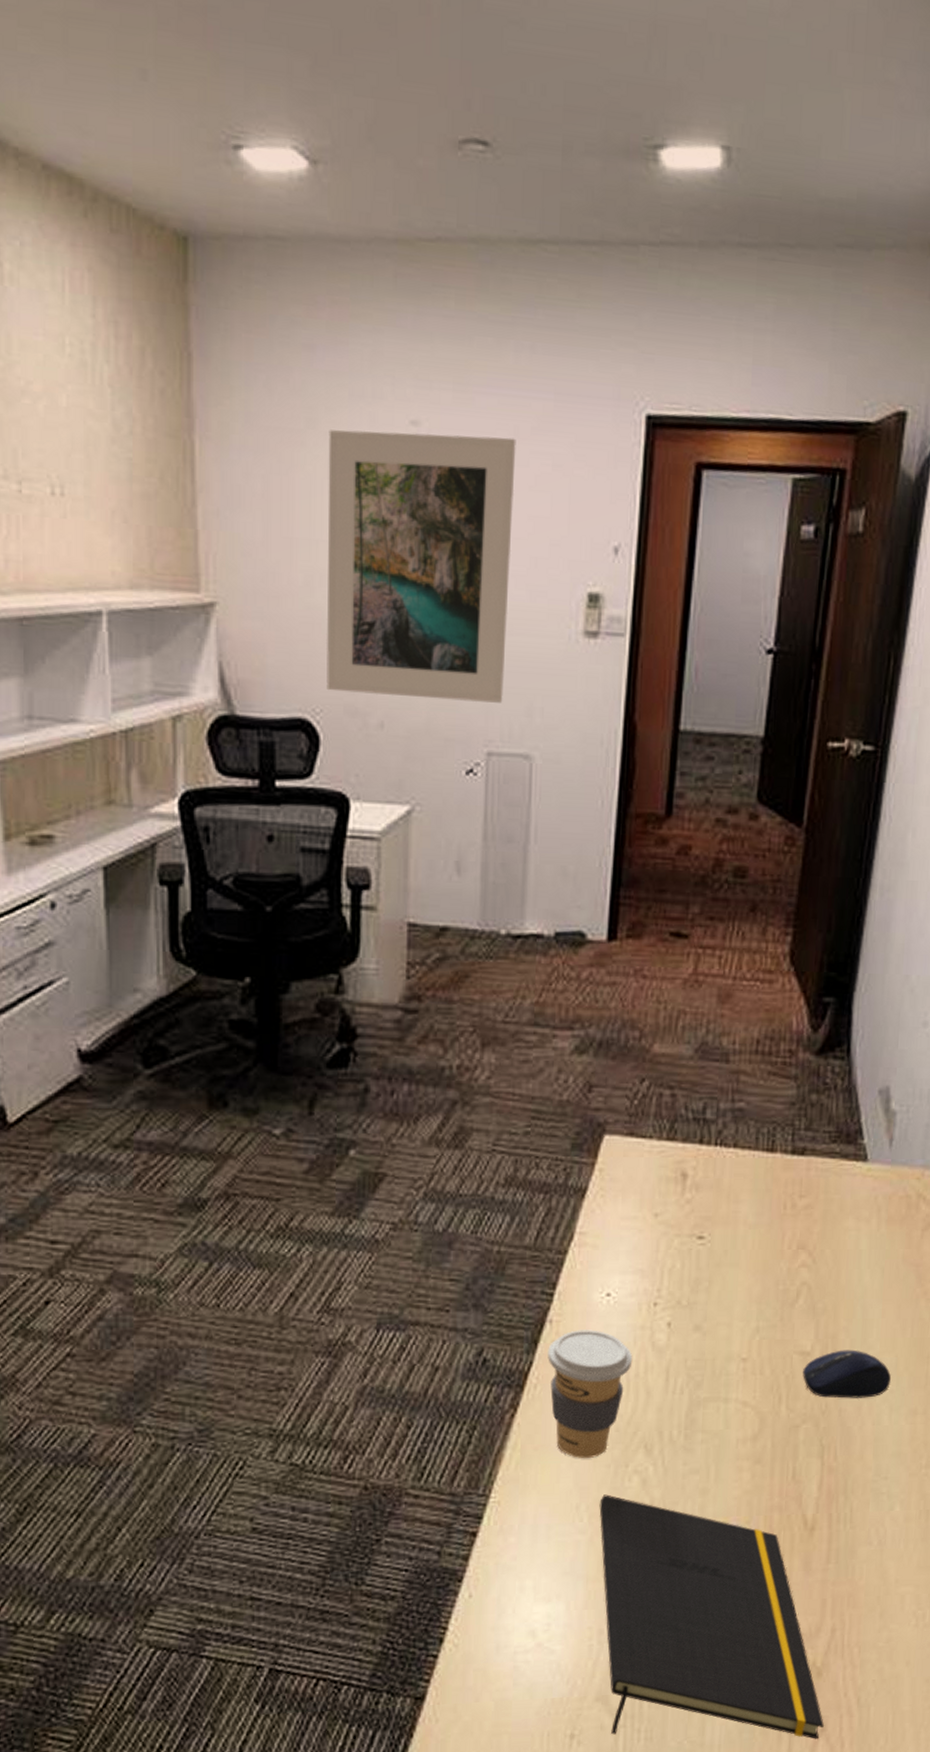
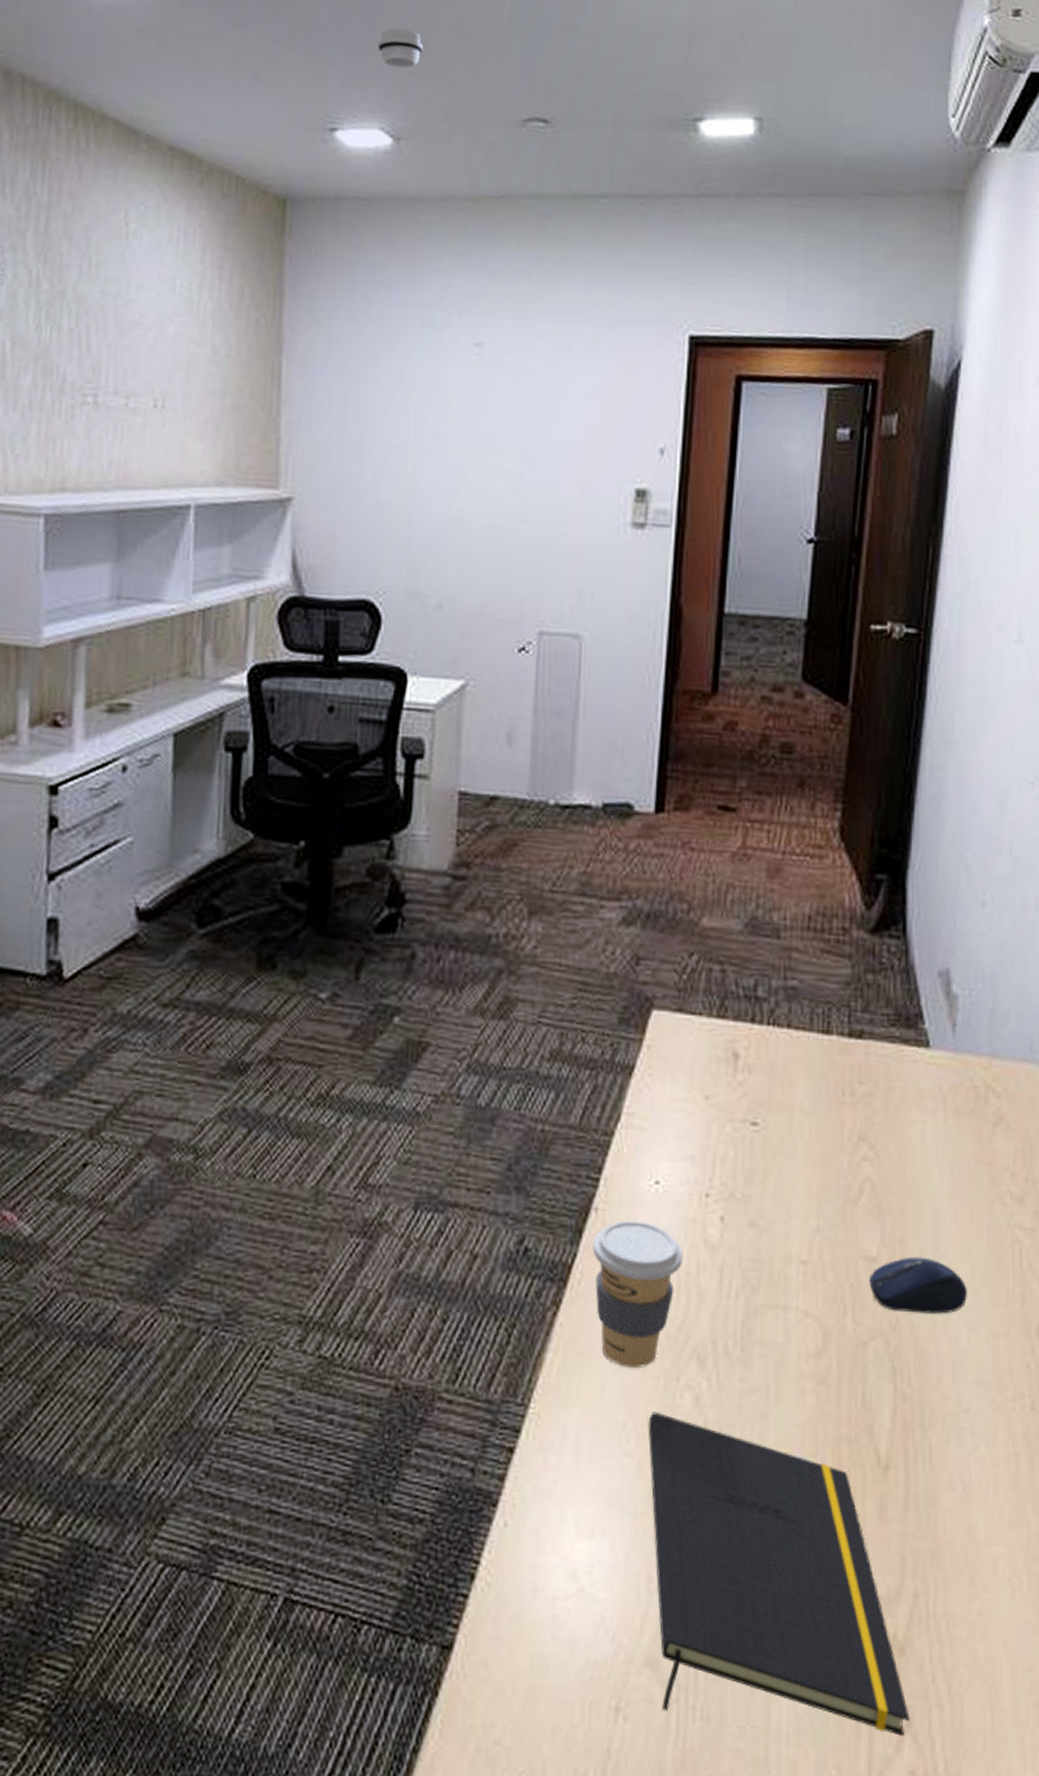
smoke detector: none [286,13,340,68] -> present [378,28,424,68]
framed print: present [326,430,516,703] -> none [390,351,570,587]

